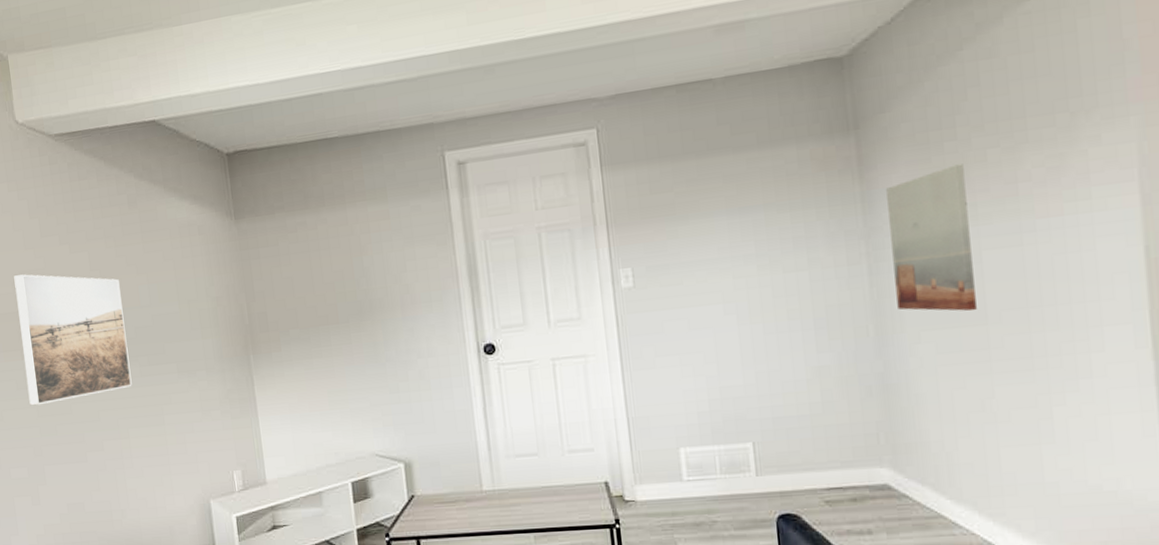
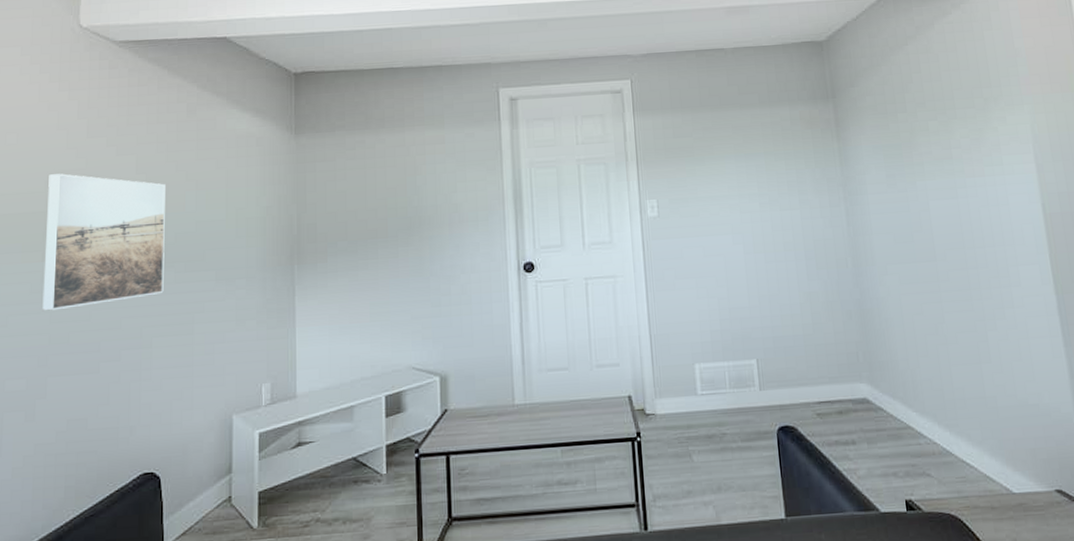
wall art: present [886,164,977,312] -> none [857,131,928,250]

